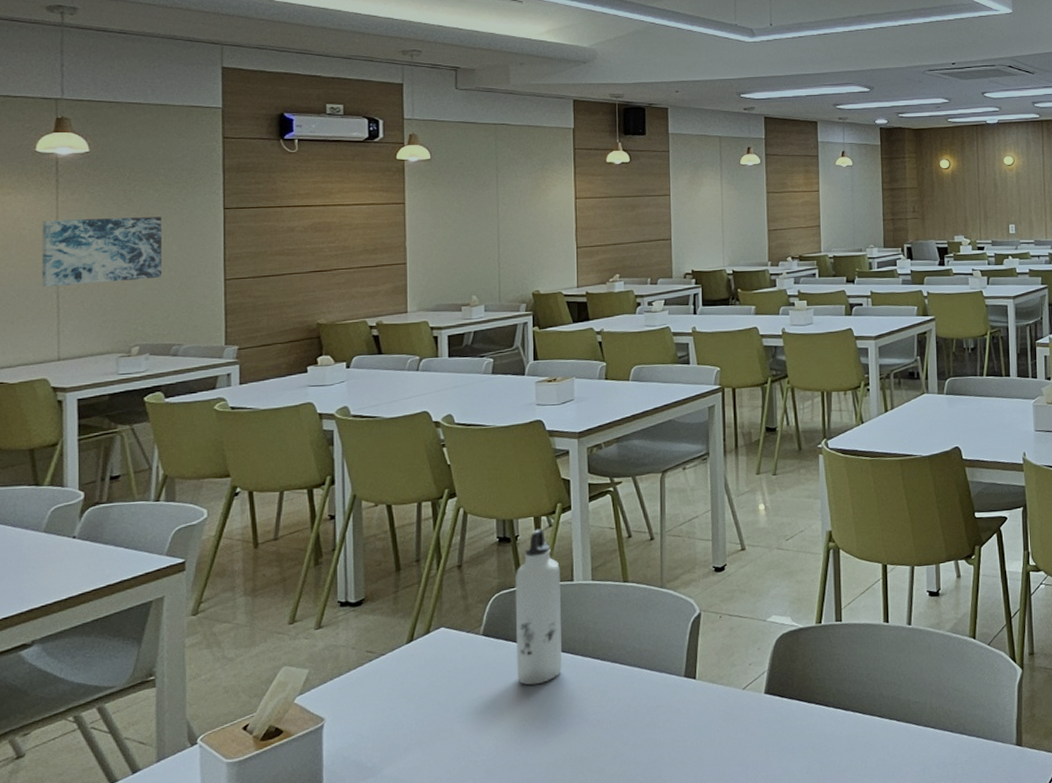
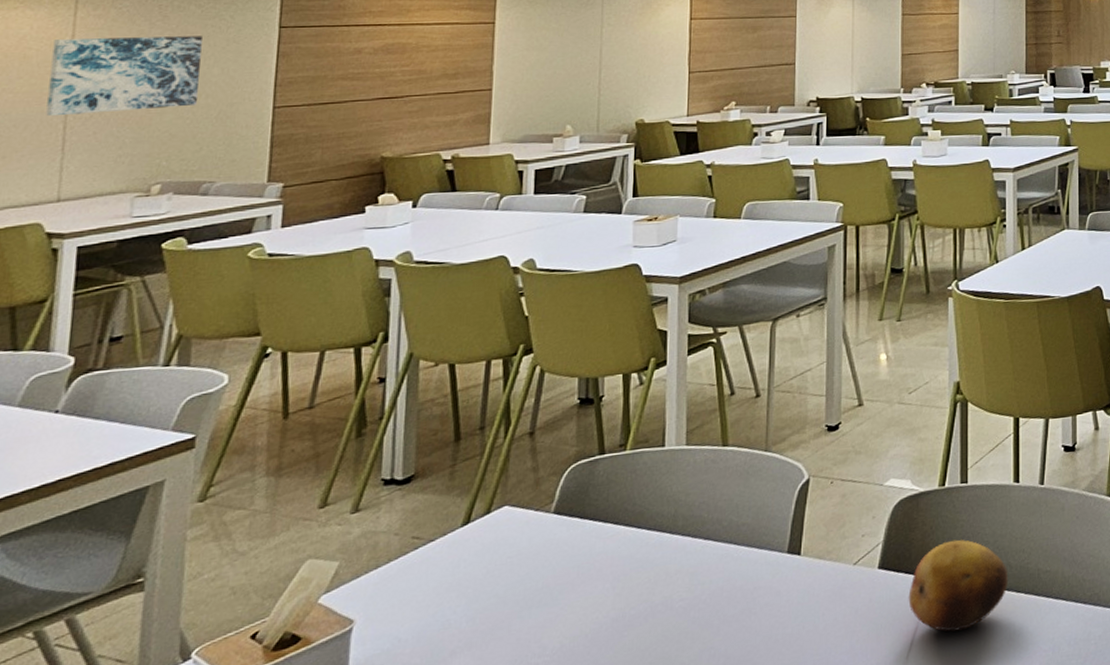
water bottle: present [515,529,563,685] -> none [591,387,650,570]
fruit: none [792,671,881,751] -> present [908,539,1008,632]

